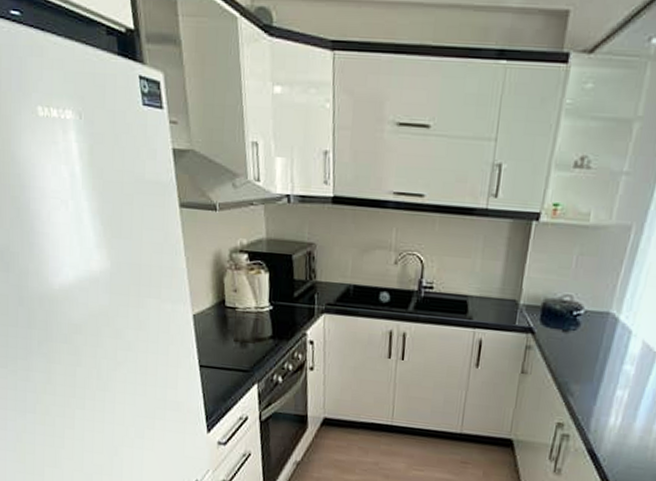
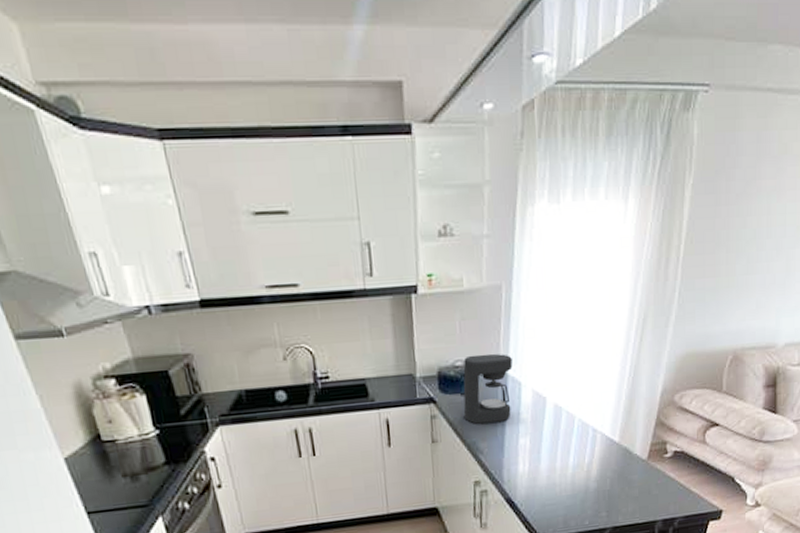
coffee maker: none [560,292,627,368] -> present [463,353,513,424]

